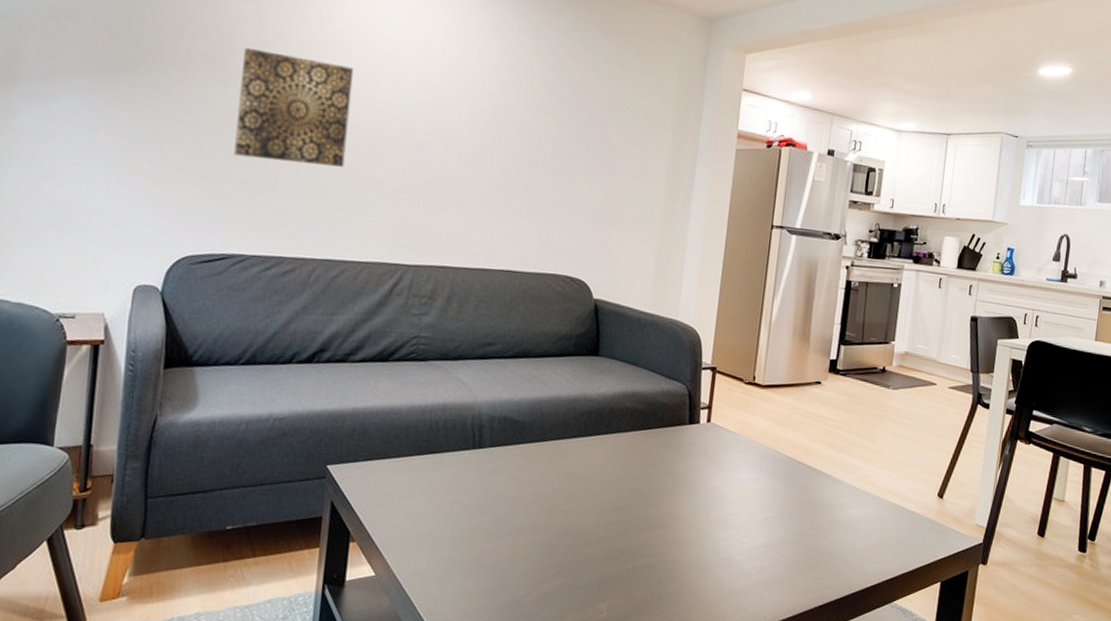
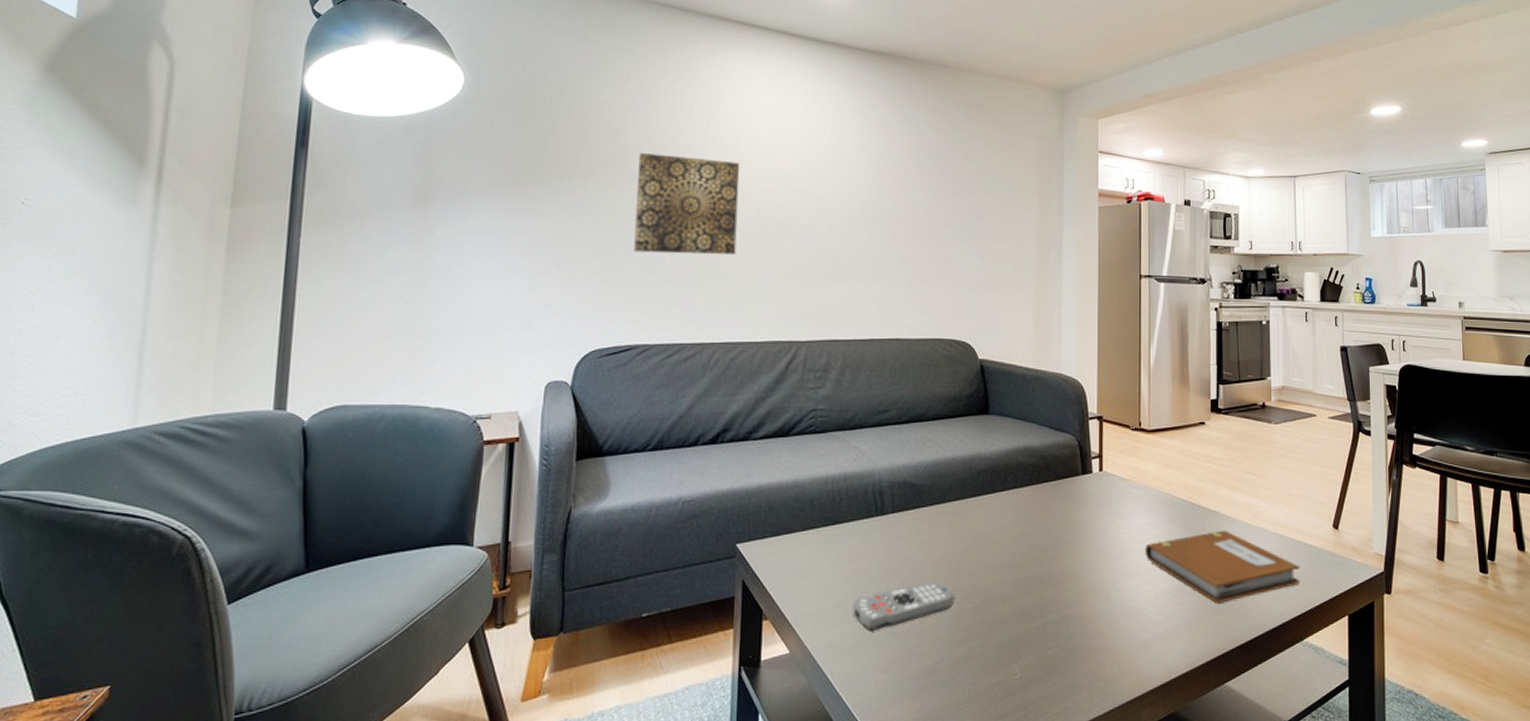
remote control: none [441,517,547,560] -> present [852,582,954,630]
notebook: none [744,490,899,561] -> present [1145,530,1300,603]

